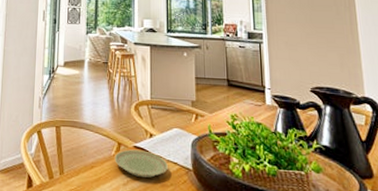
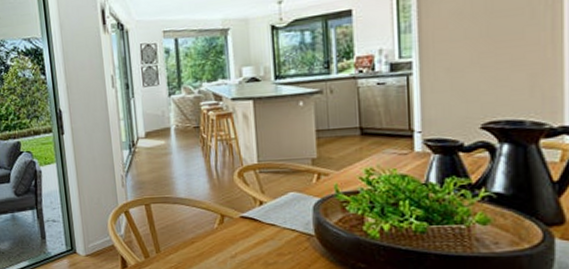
plate: present [114,149,168,178] -> none [217,220,284,248]

